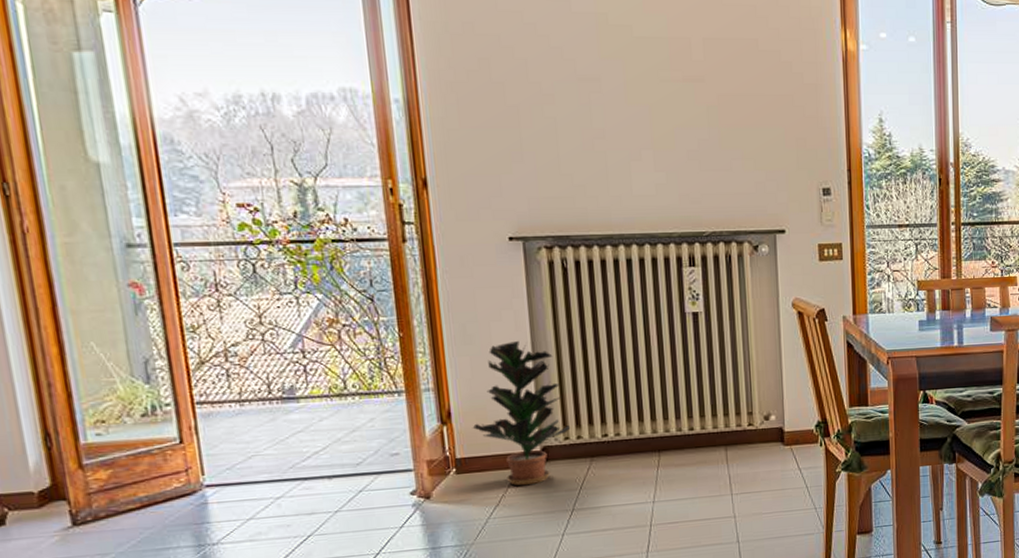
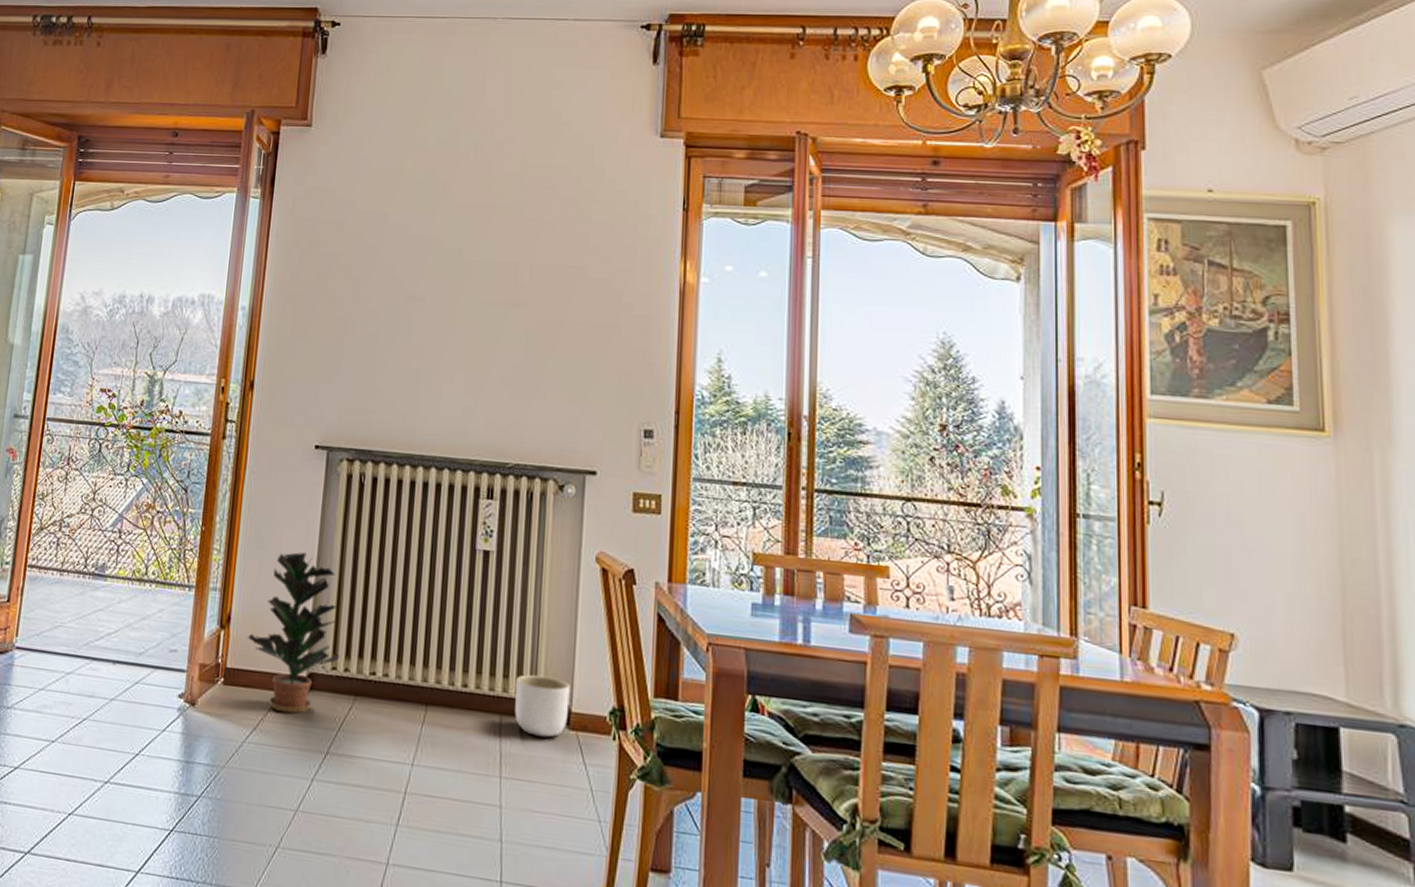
planter: none [735,407,783,457] -> present [515,674,570,738]

